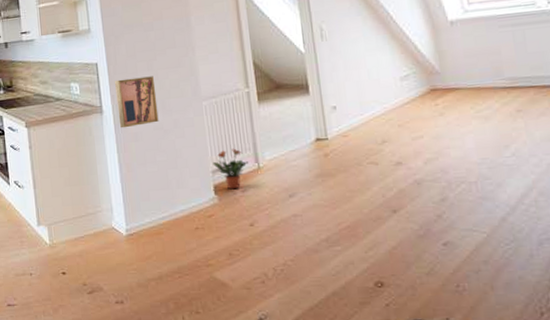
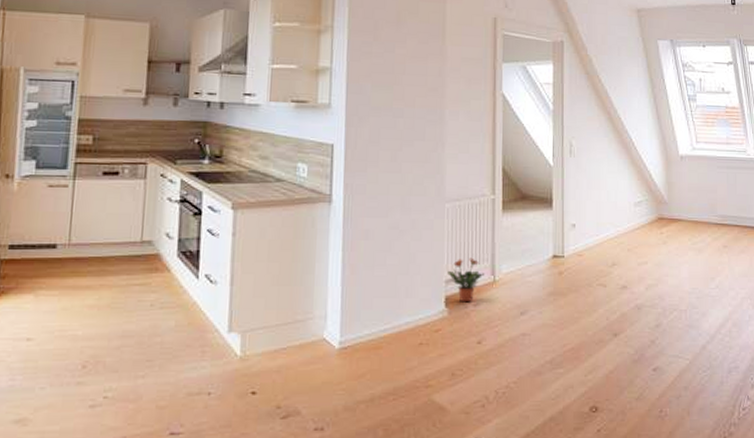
wall art: present [115,76,159,129] -> none [349,167,397,223]

